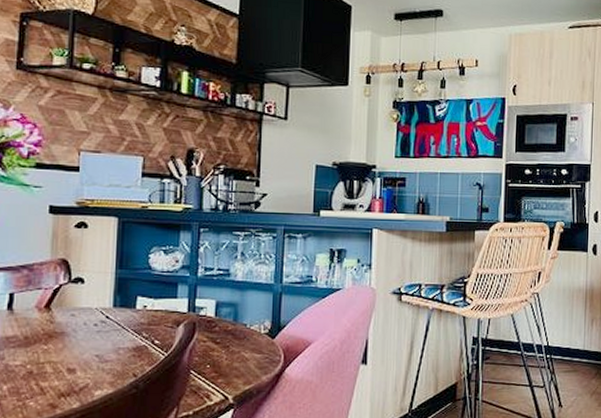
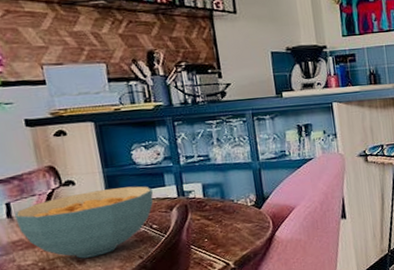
cereal bowl: none [15,293,164,367] -> present [14,186,154,259]

